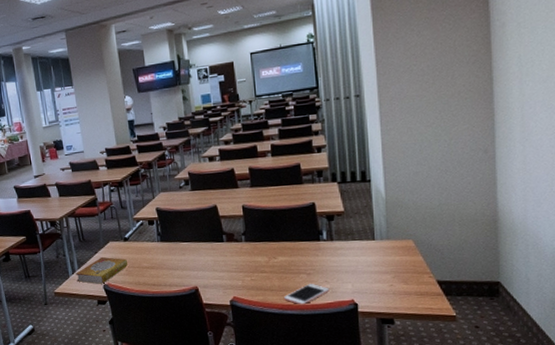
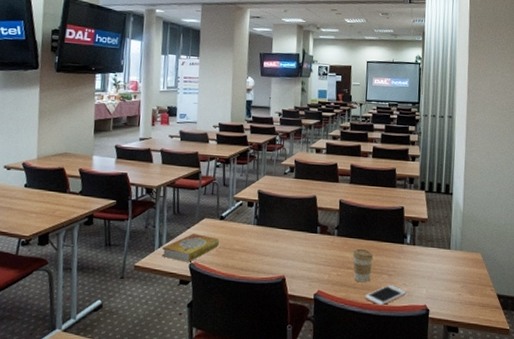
coffee cup: none [264,251,288,285] -> present [352,248,374,283]

